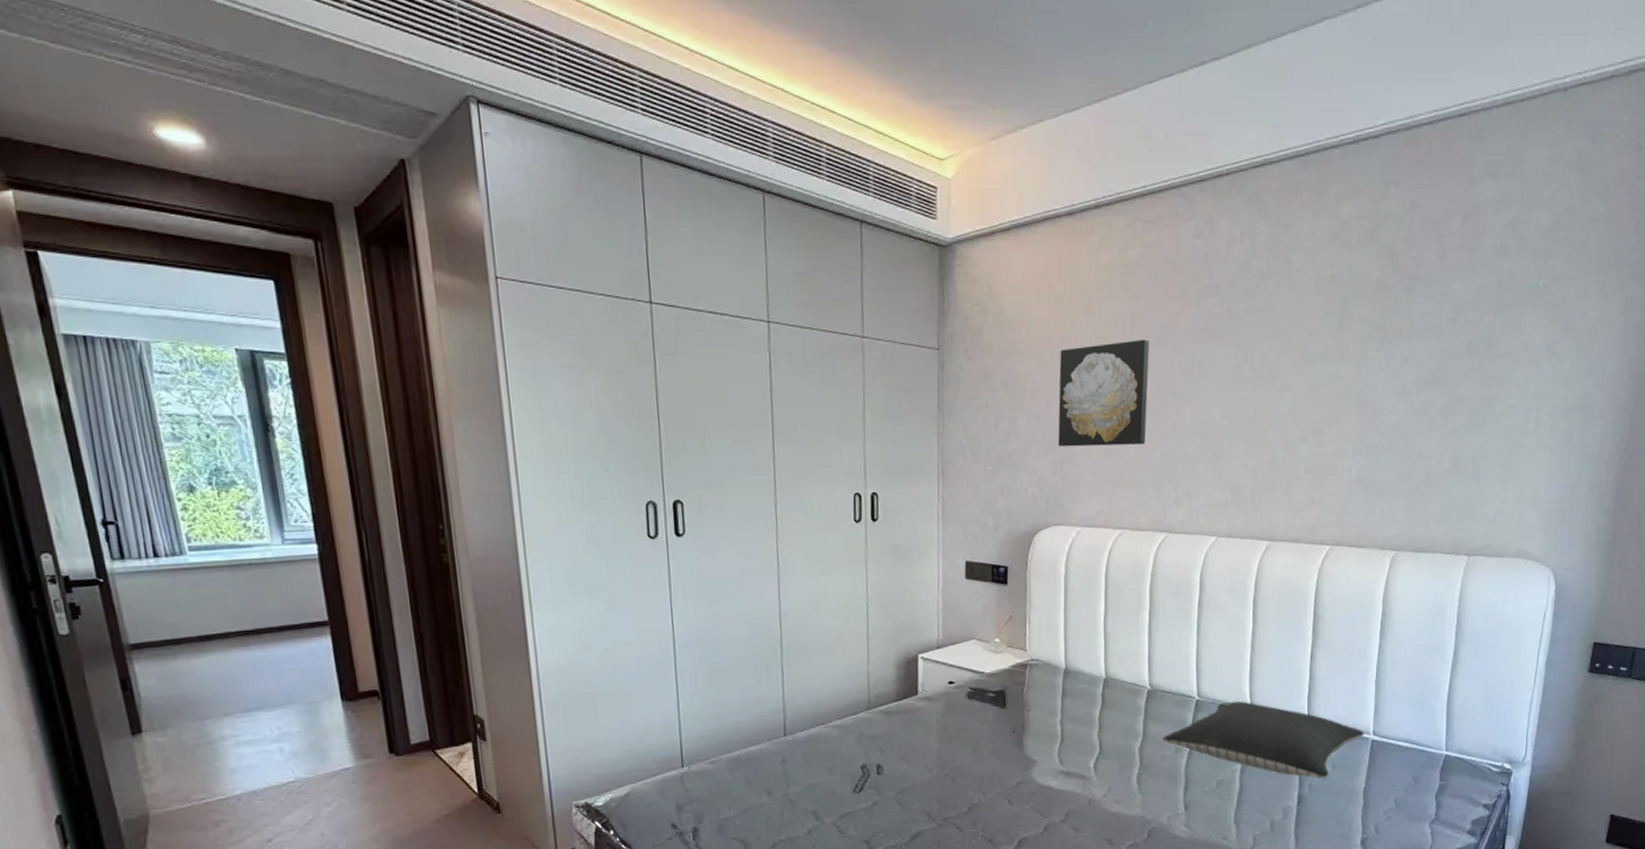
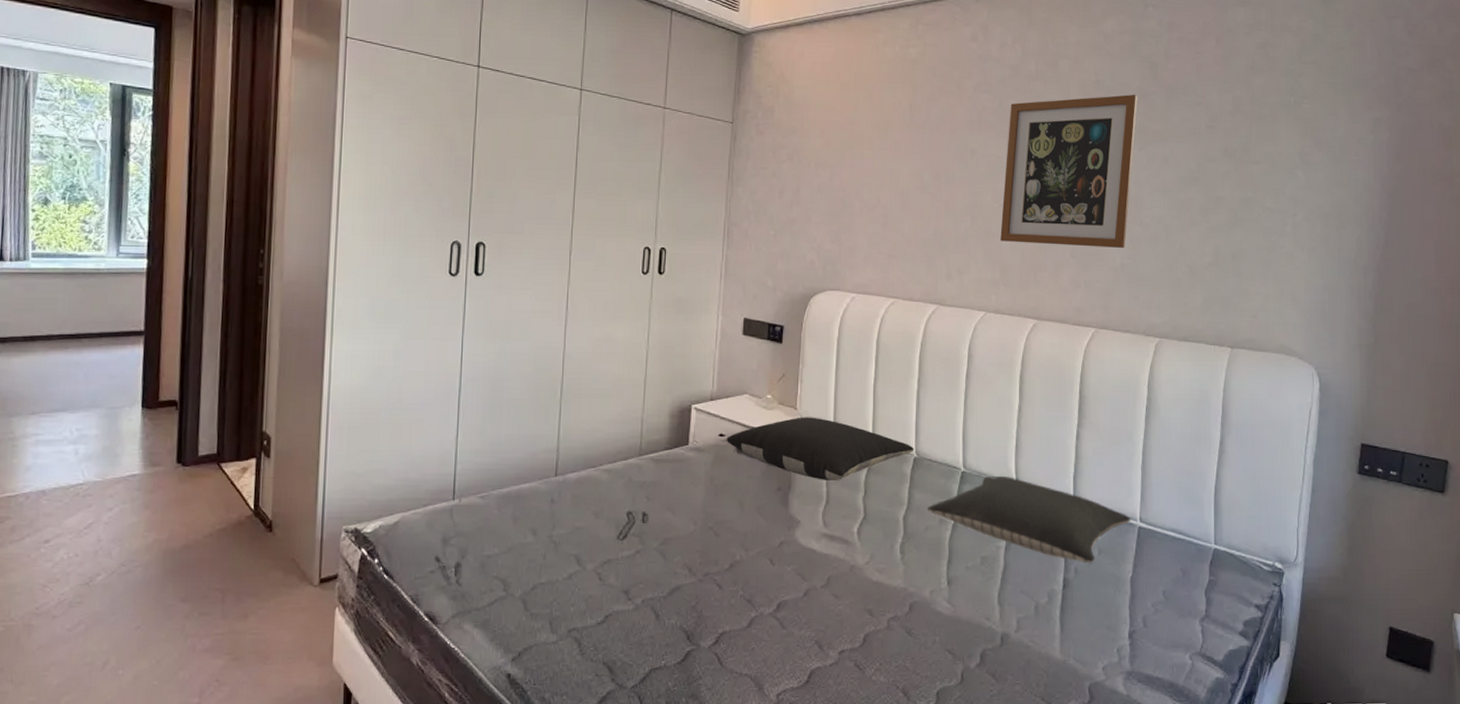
pillow: none [956,657,1148,720] -> present [726,417,915,482]
wall art: present [1058,339,1150,447] -> none [838,126,927,221]
wall art: none [1231,289,1376,461] -> present [1000,94,1137,249]

